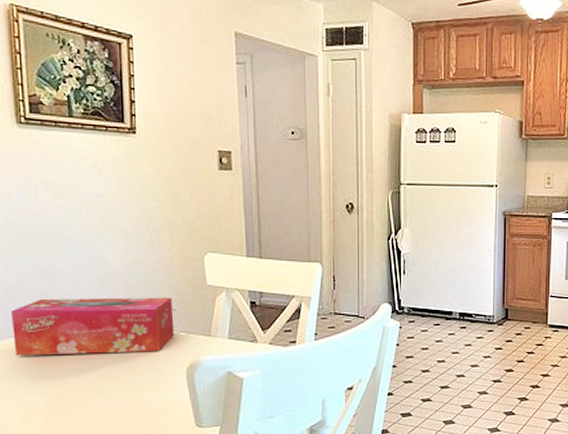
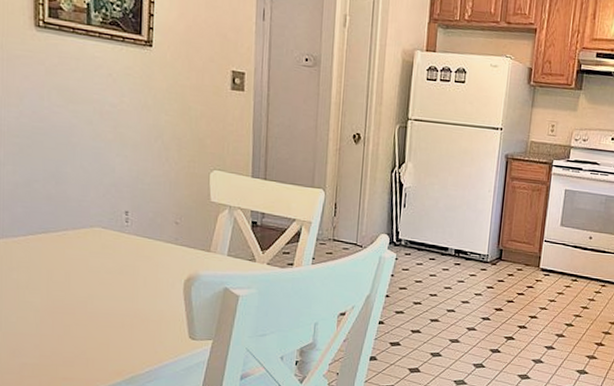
tissue box: present [10,297,175,356] -> none [15,201,176,263]

